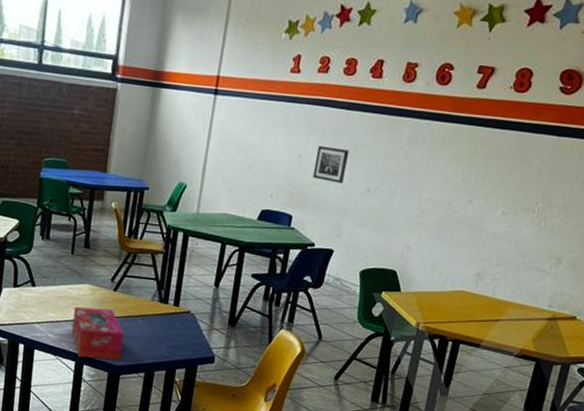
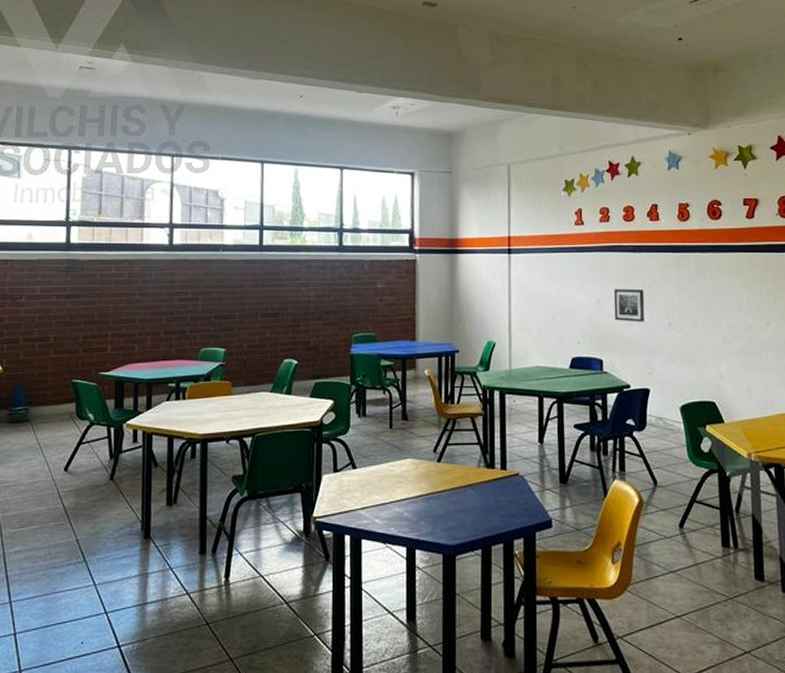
tissue box: present [71,306,124,360] -> none [399,482,454,542]

